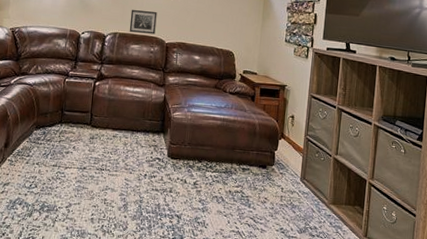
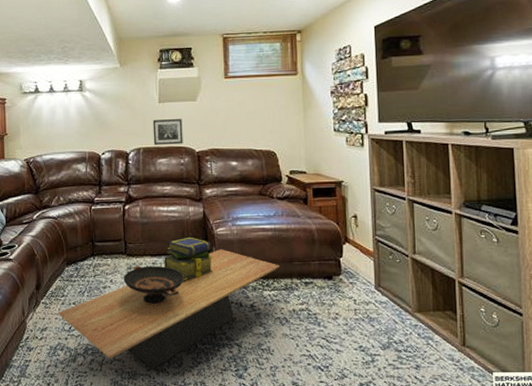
coffee table: none [21,131,223,230] -> present [57,249,279,369]
decorative bowl: none [85,136,140,174] -> present [123,265,184,305]
stack of books: none [123,116,168,155] -> present [164,237,214,280]

